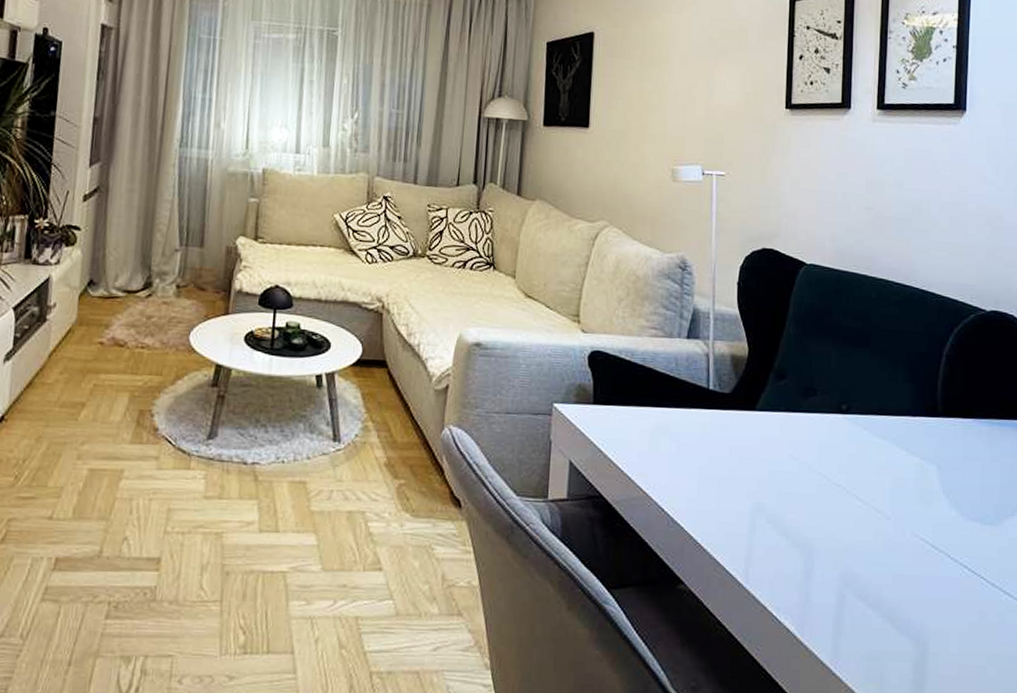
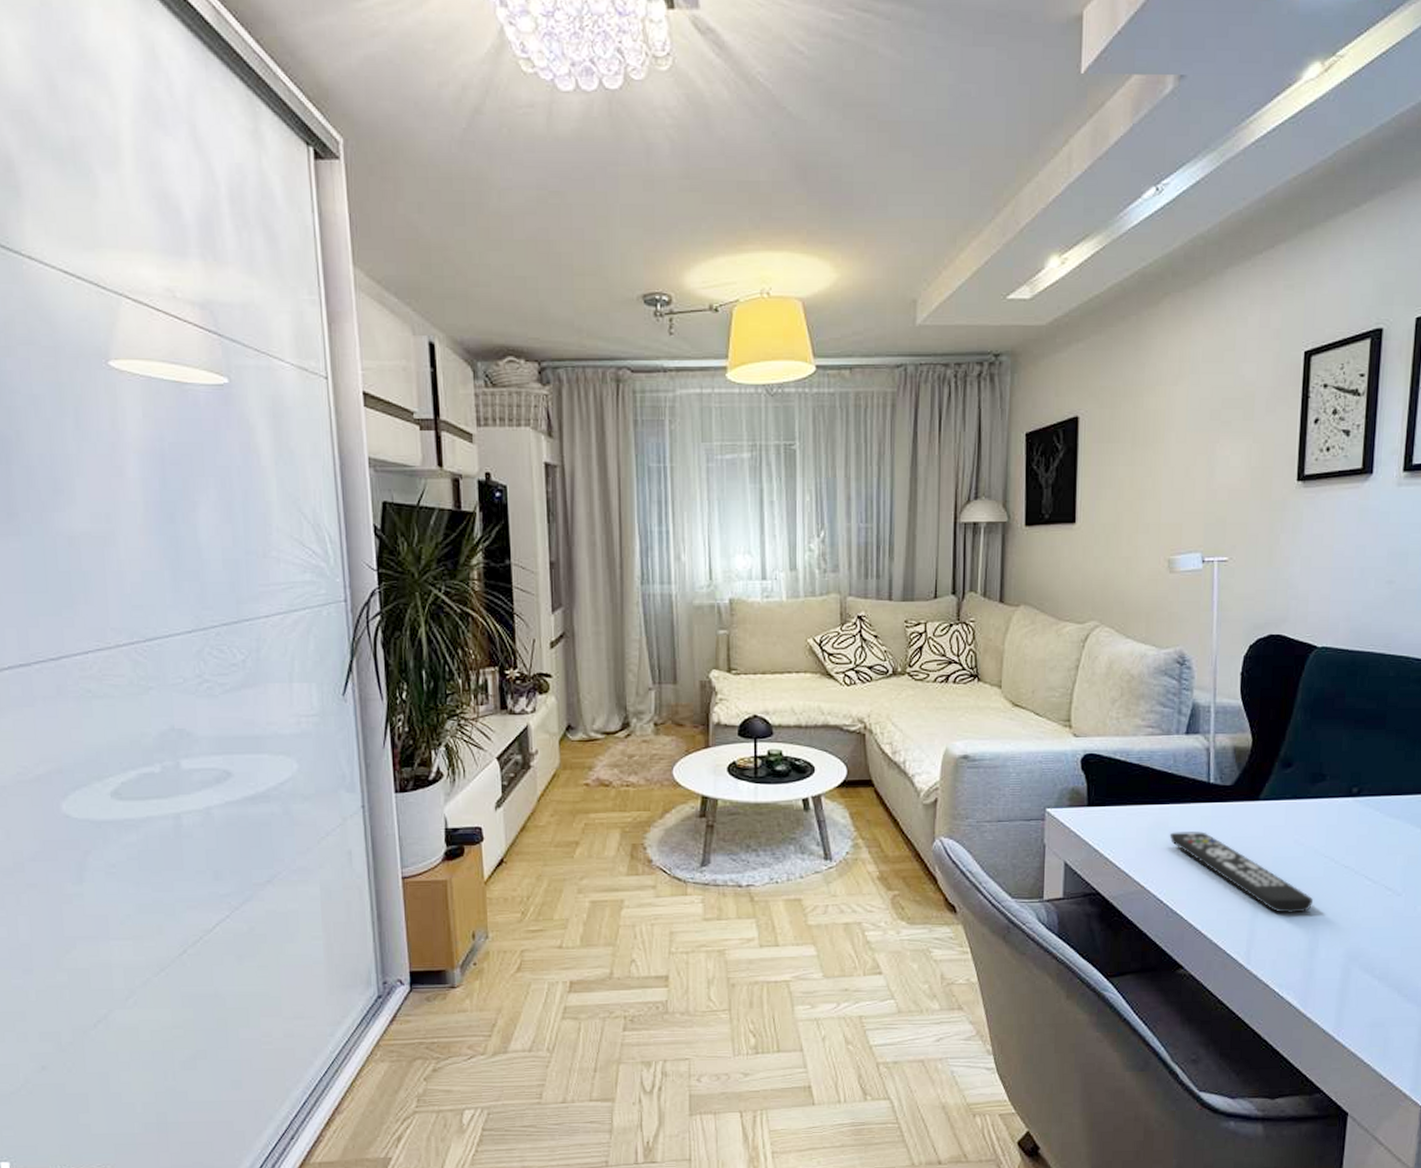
remote control: none [671,437,808,532] -> present [1169,832,1314,914]

